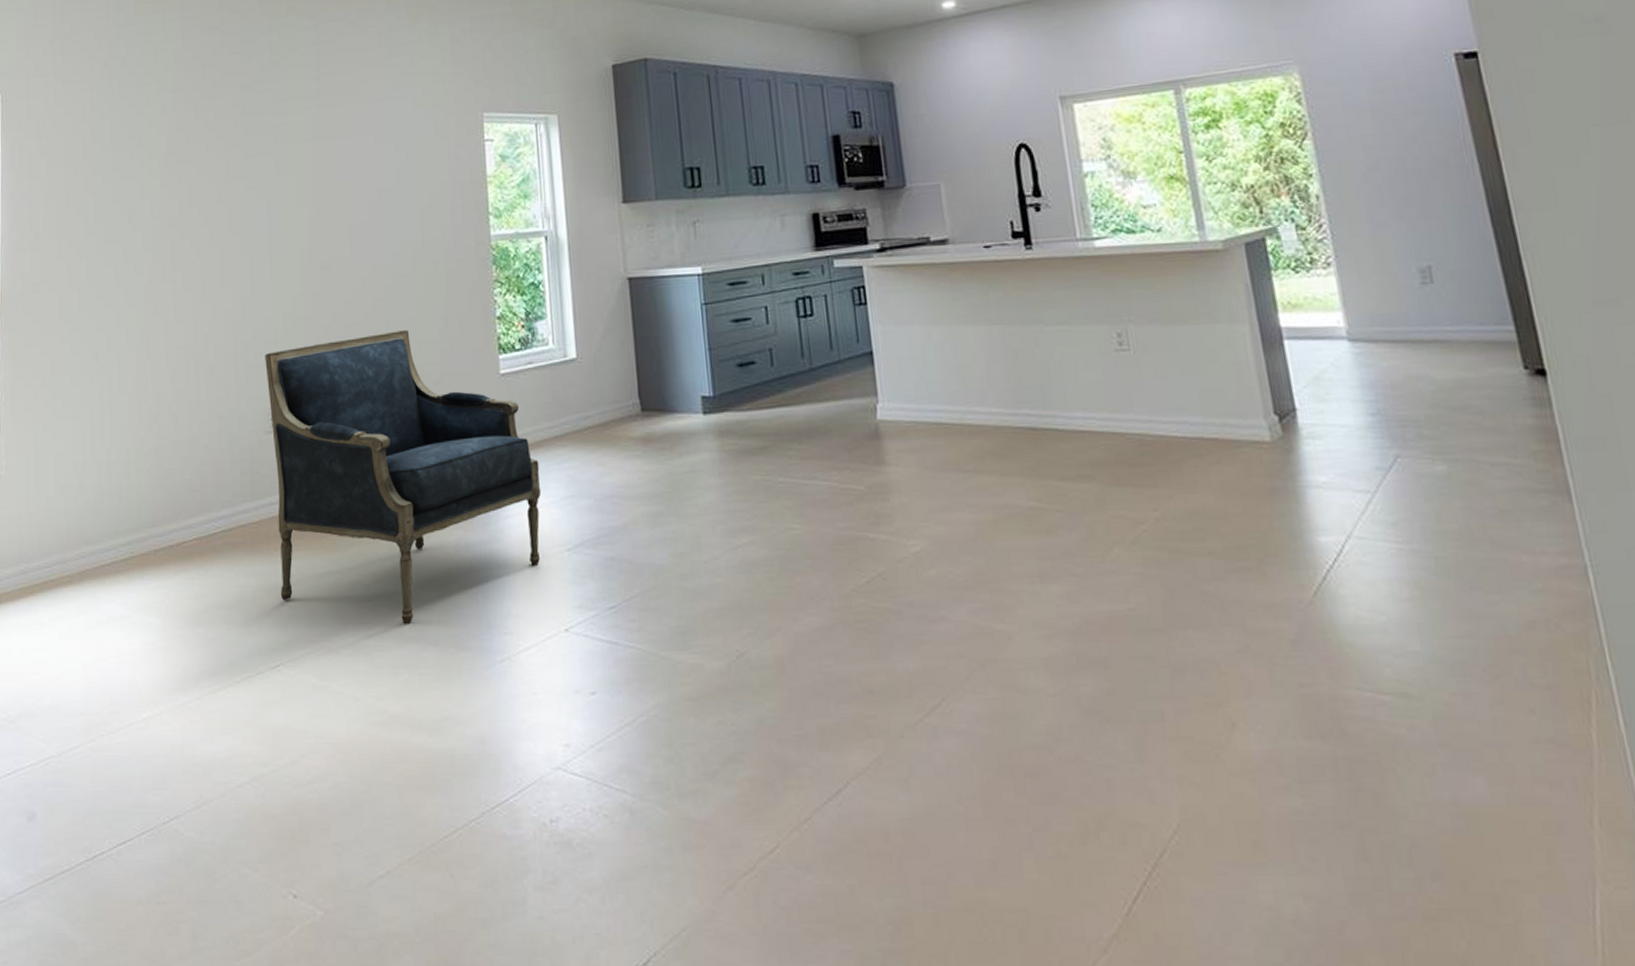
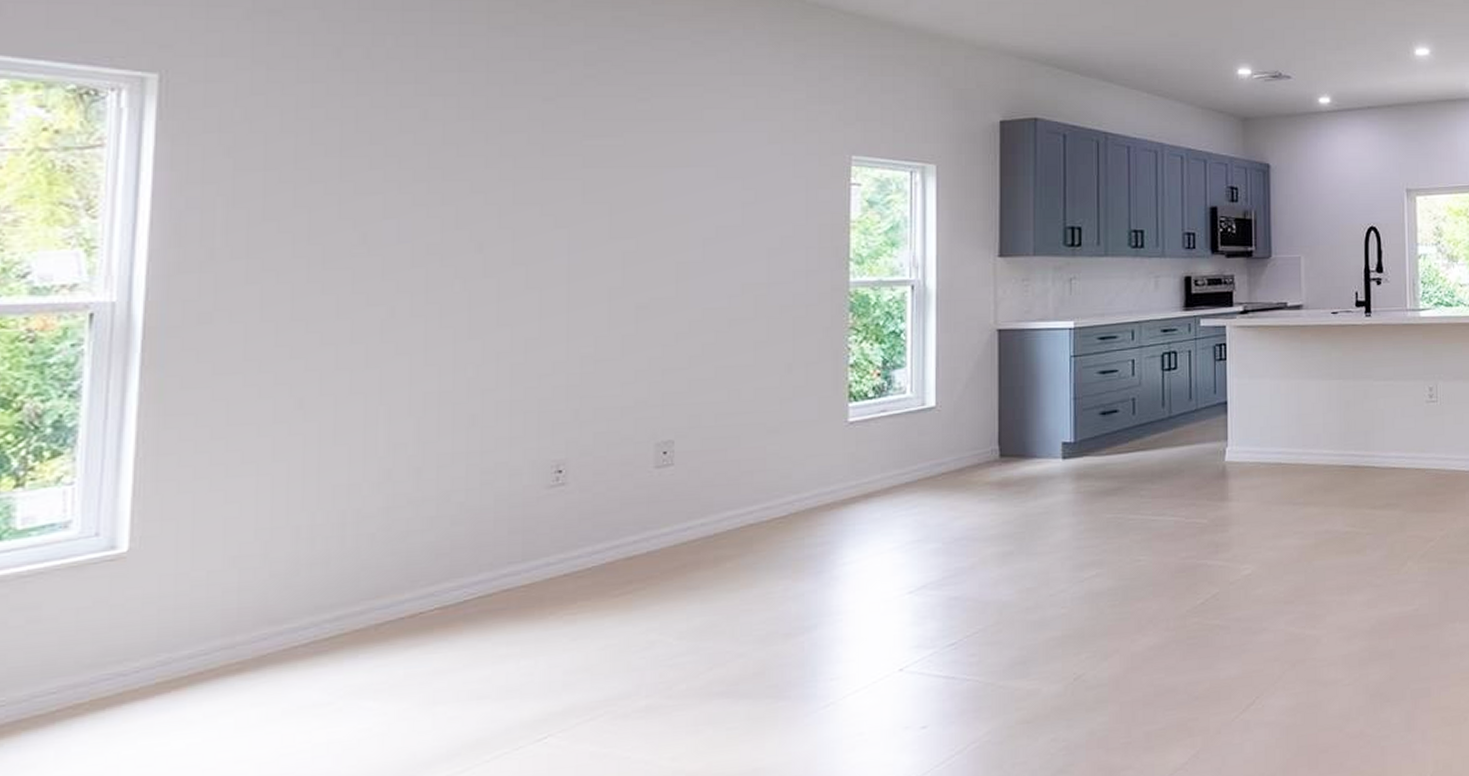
armchair: present [265,330,542,625] -> none [552,377,885,681]

